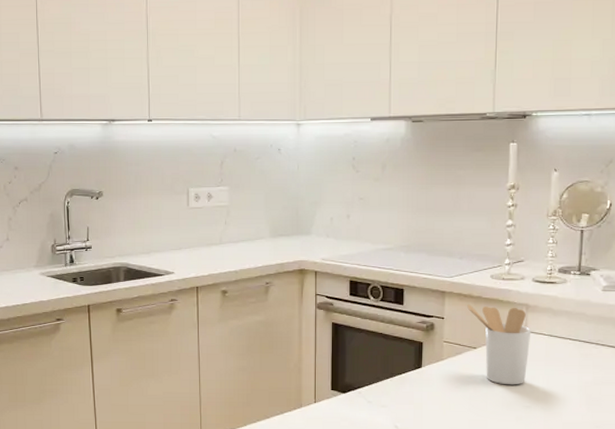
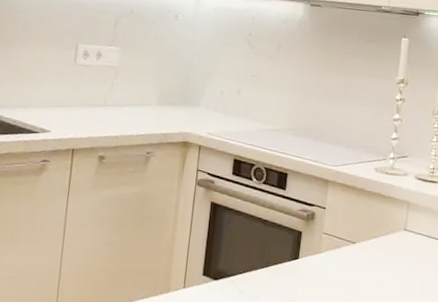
utensil holder: present [467,304,531,385] -> none [349,196,411,286]

